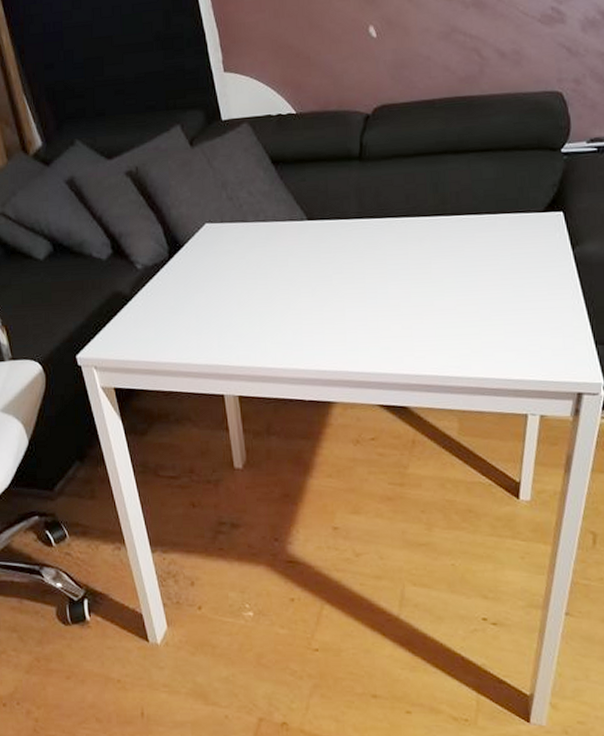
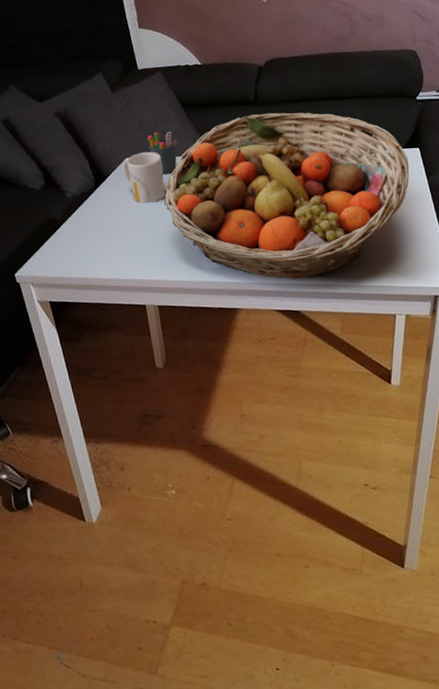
mug: none [201,216,251,277] -> present [123,151,166,204]
pen holder: none [231,193,266,243] -> present [147,132,177,175]
fruit basket: none [249,168,550,369] -> present [164,112,410,280]

